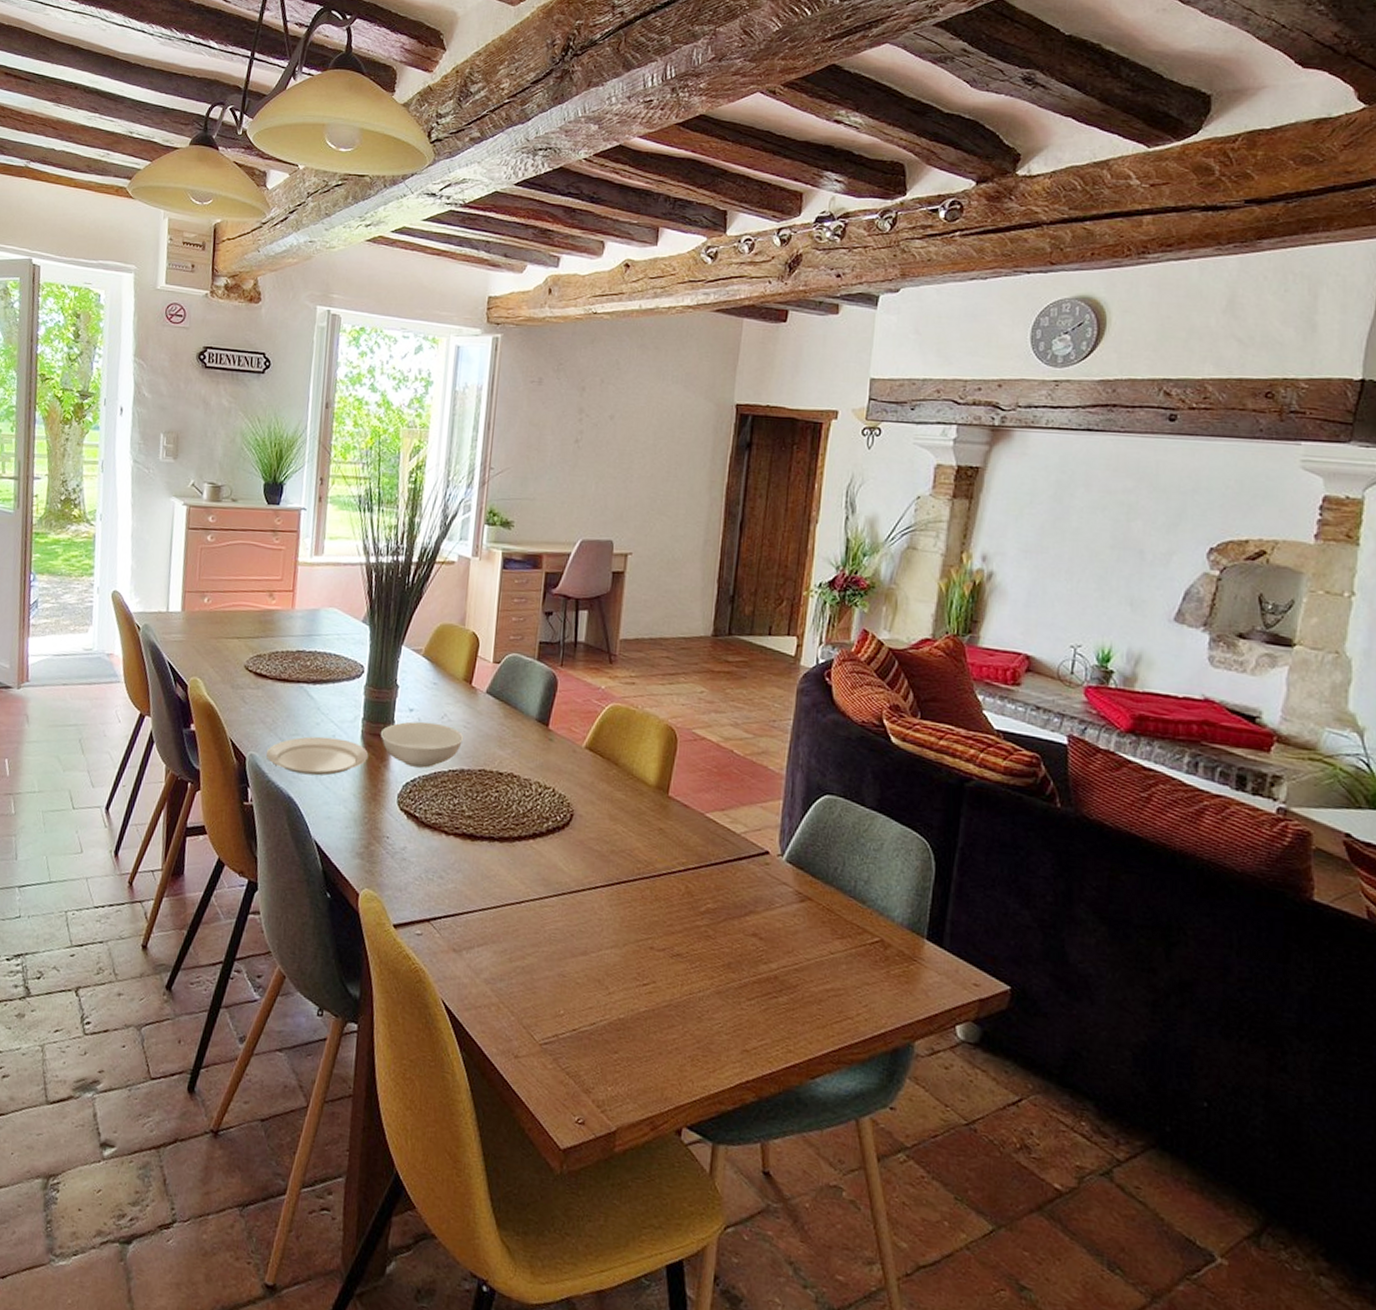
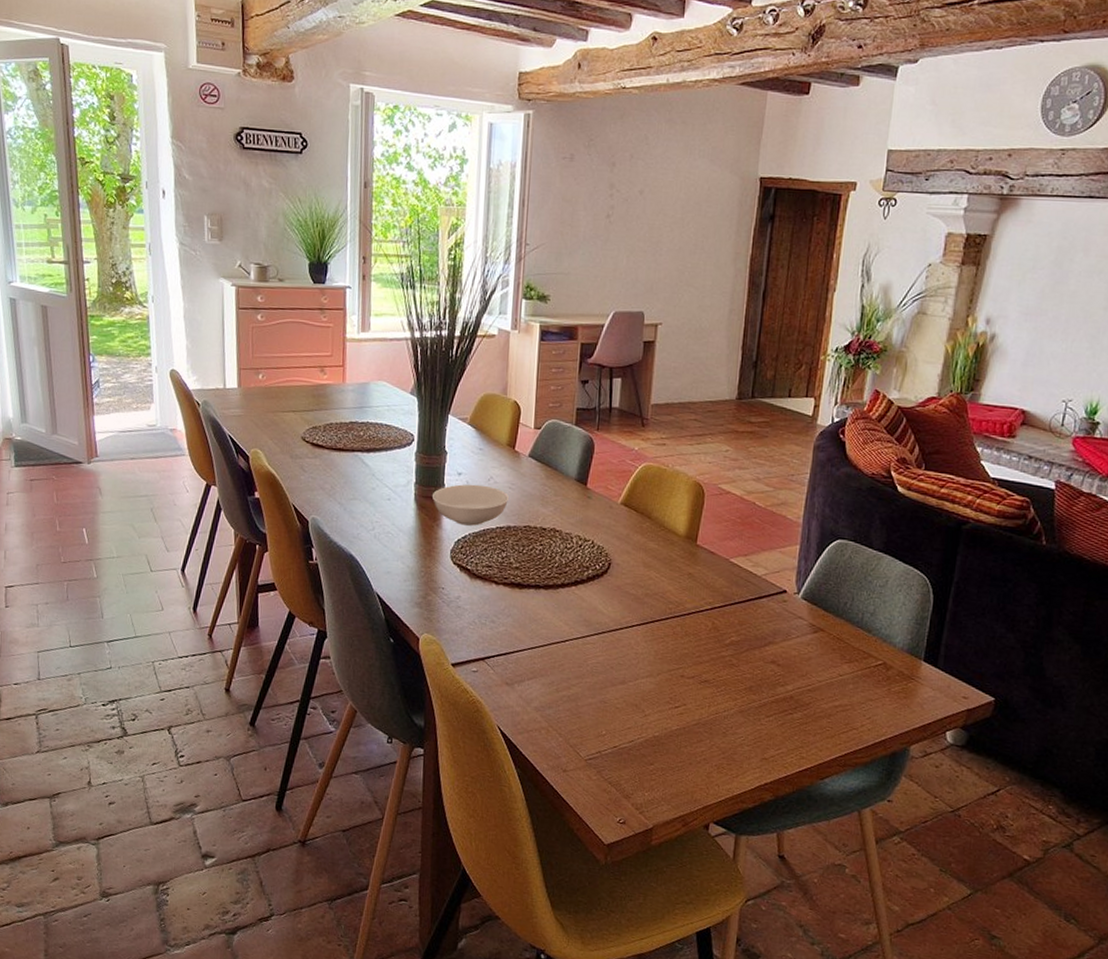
plate: present [265,736,369,776] -> none [326,500,422,536]

